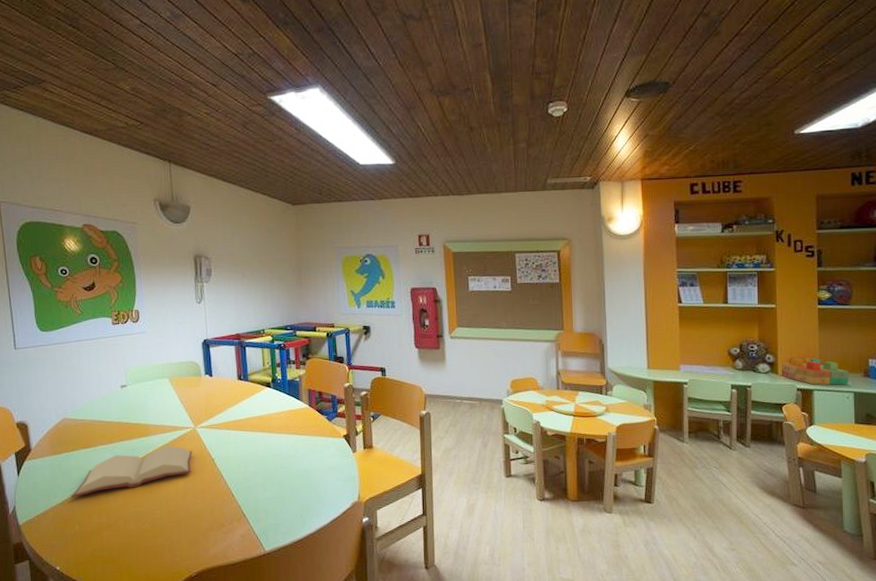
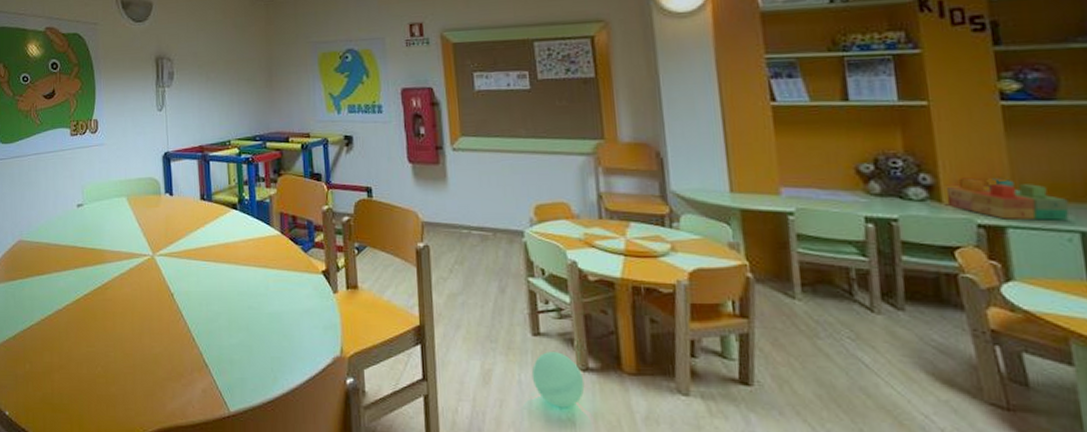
hardback book: present [71,445,193,498] -> none [23,275,150,332]
ball: none [504,488,541,528] -> present [531,352,585,408]

